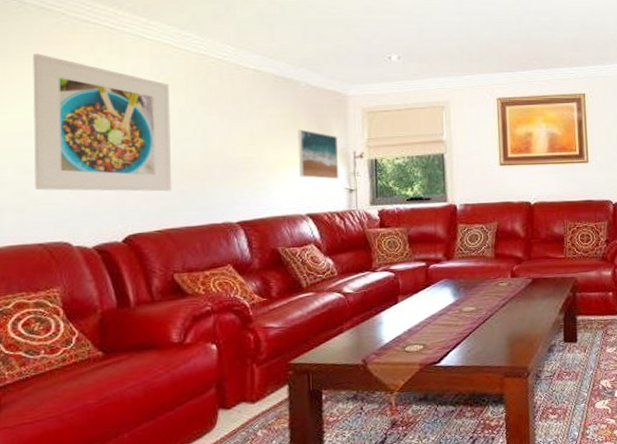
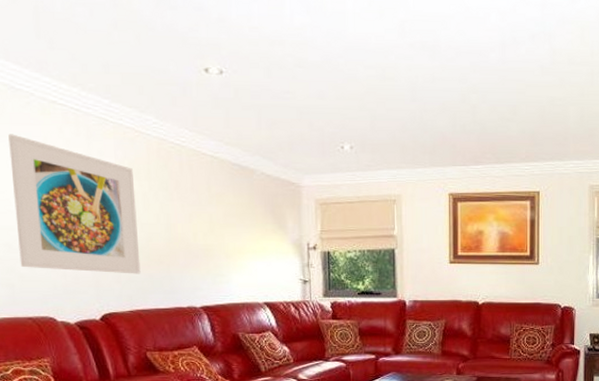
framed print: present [298,130,339,180] -> none [254,219,294,270]

